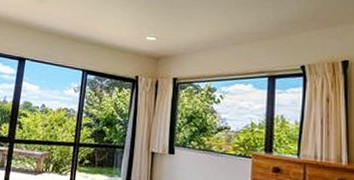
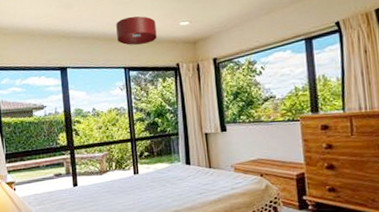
ceiling light fixture: none [82,22,123,51] -> present [116,16,157,46]

